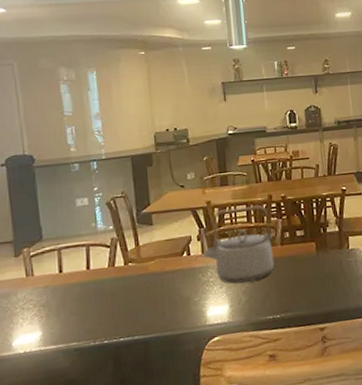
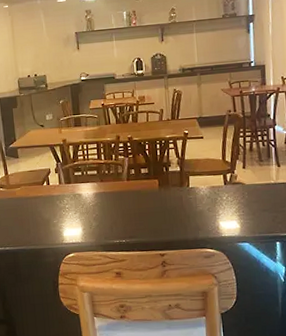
teapot: present [202,205,274,284] -> none [59,144,121,211]

